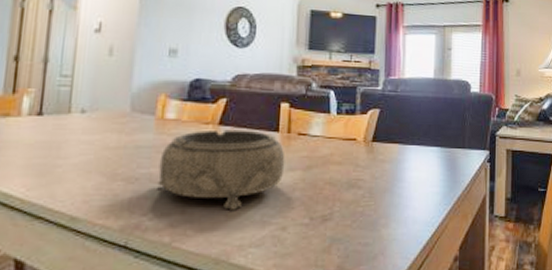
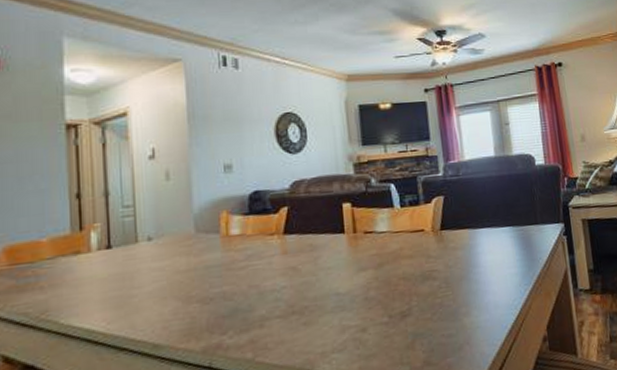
decorative bowl: present [157,129,285,210] -> none [231,235,356,318]

